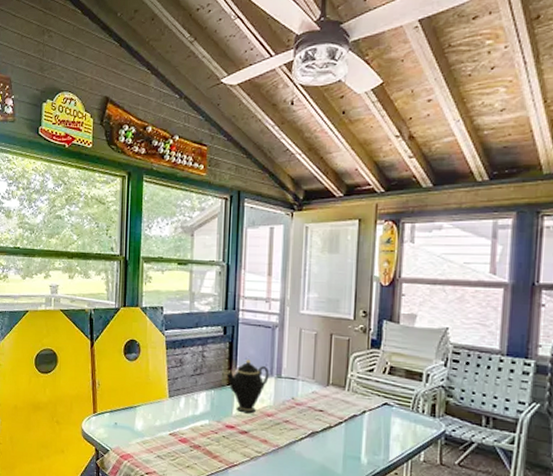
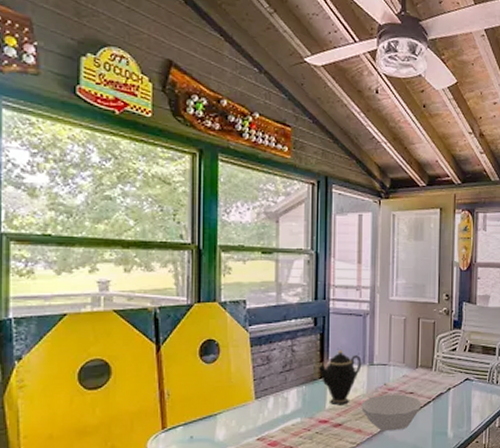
bowl: none [267,408,333,447] -> present [361,394,422,432]

